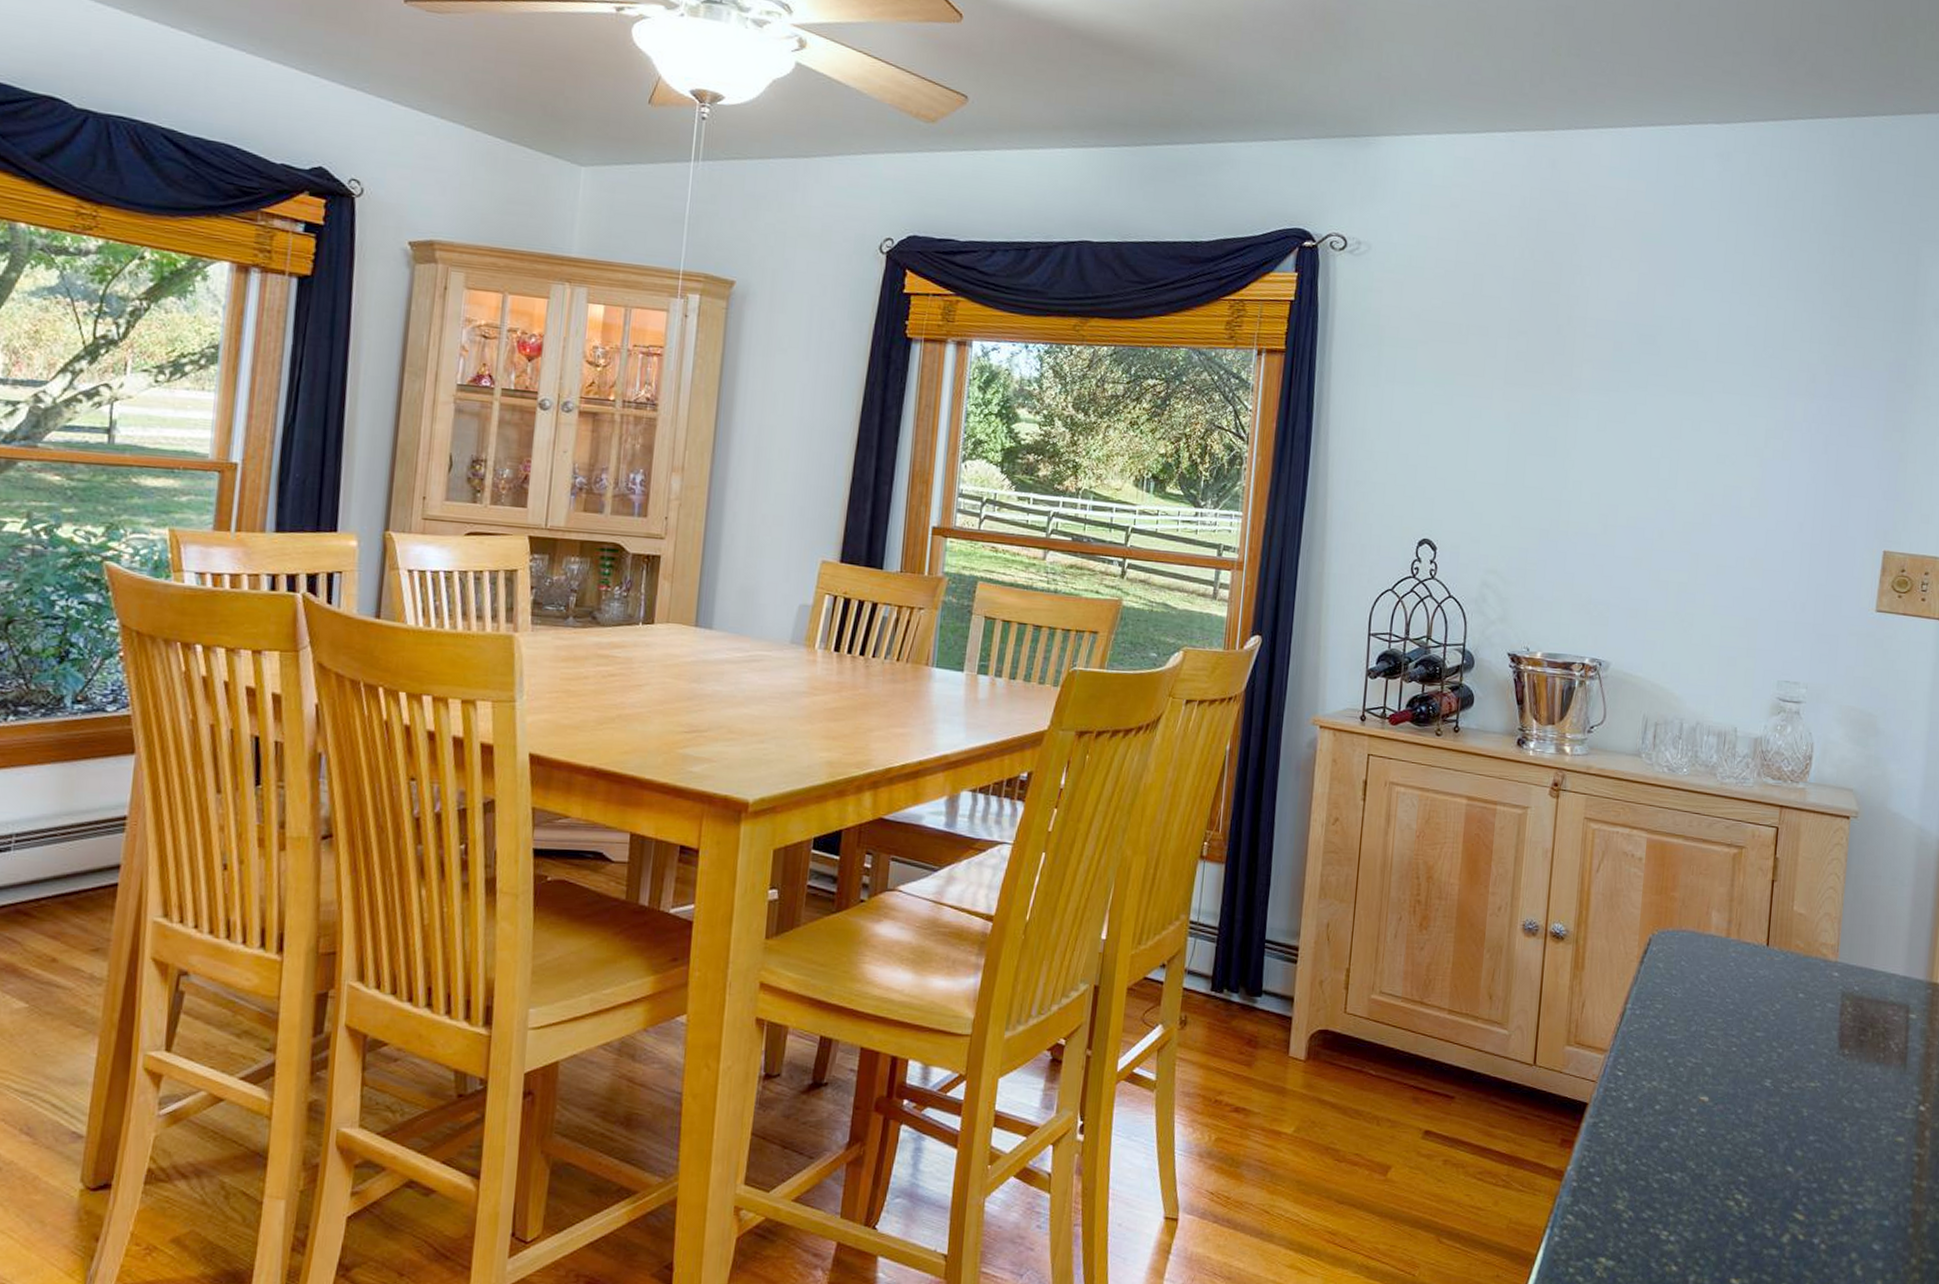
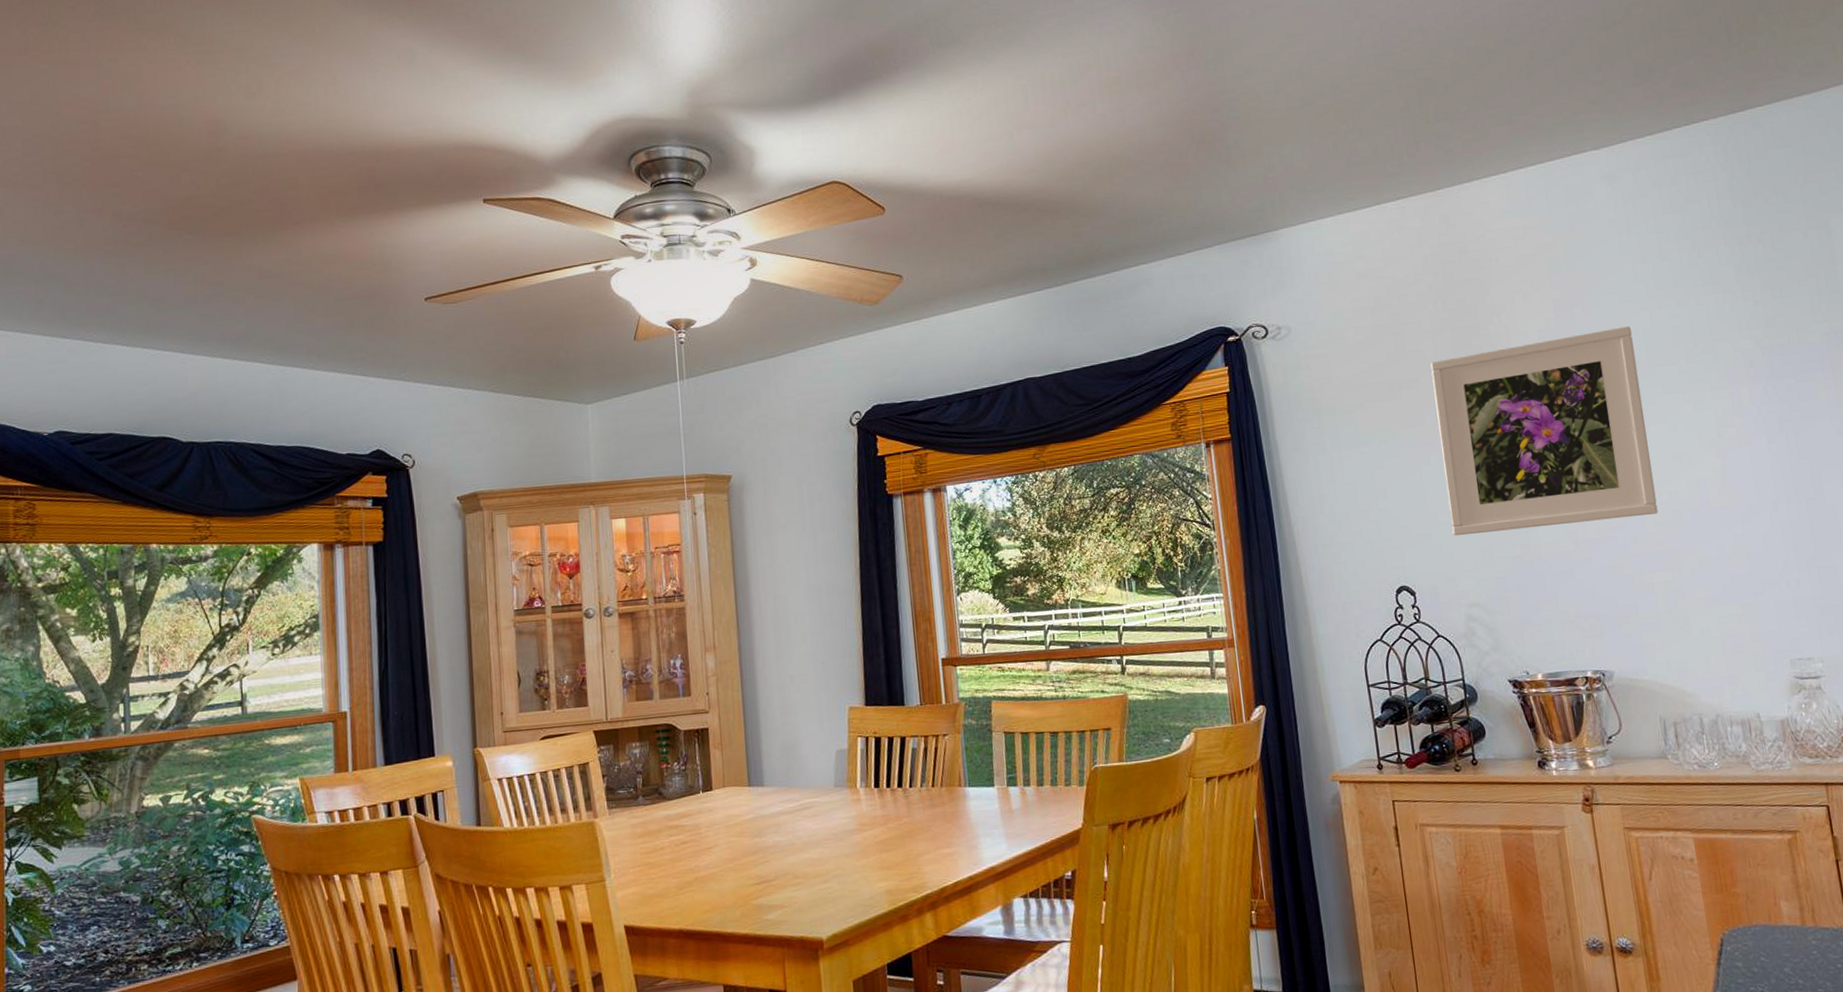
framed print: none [1487,311,1708,513] -> present [1430,326,1658,536]

